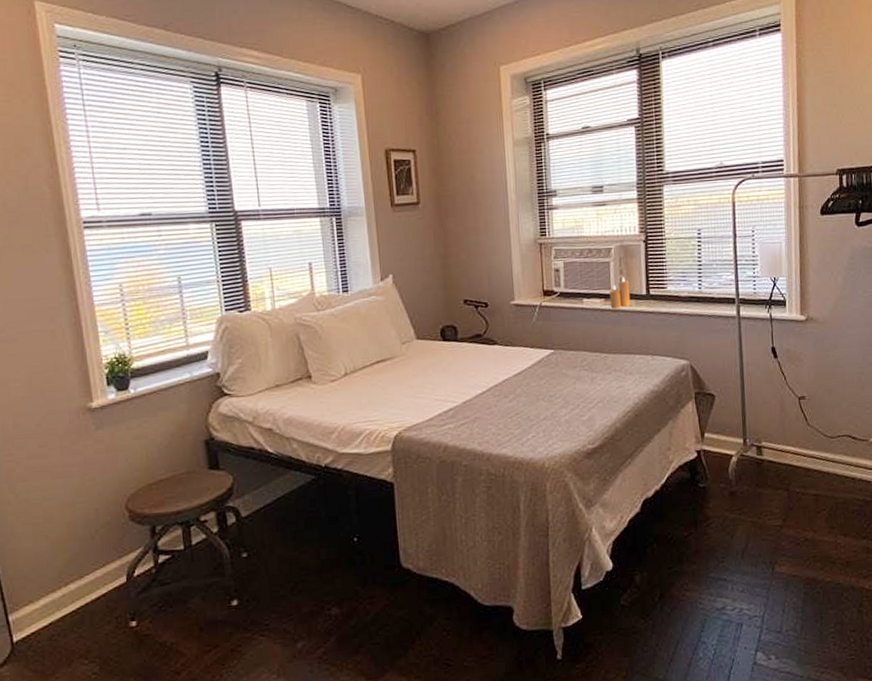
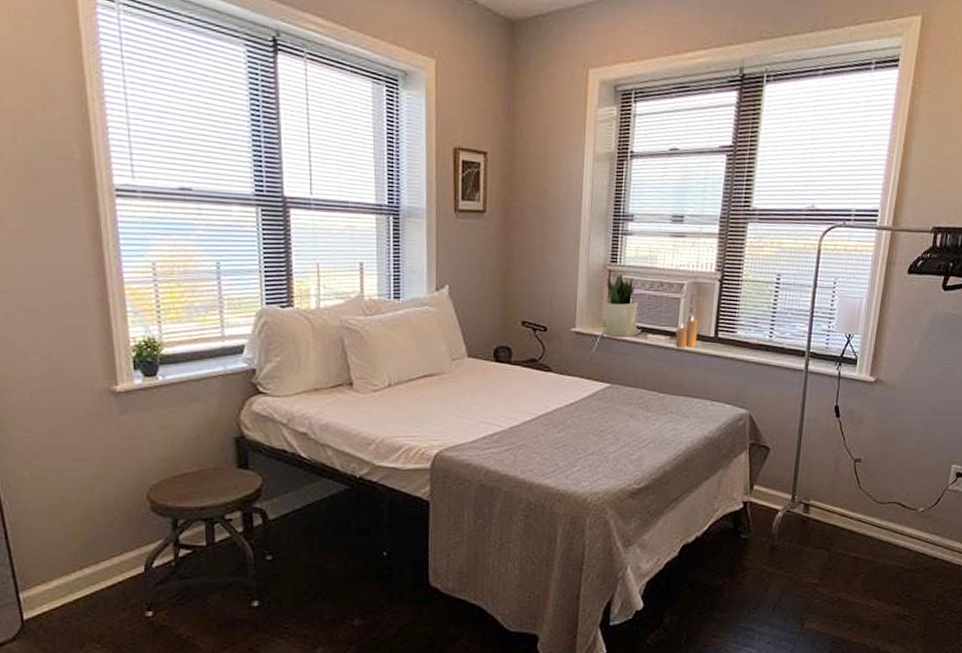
planter: none [538,246,577,306] -> present [602,275,642,338]

